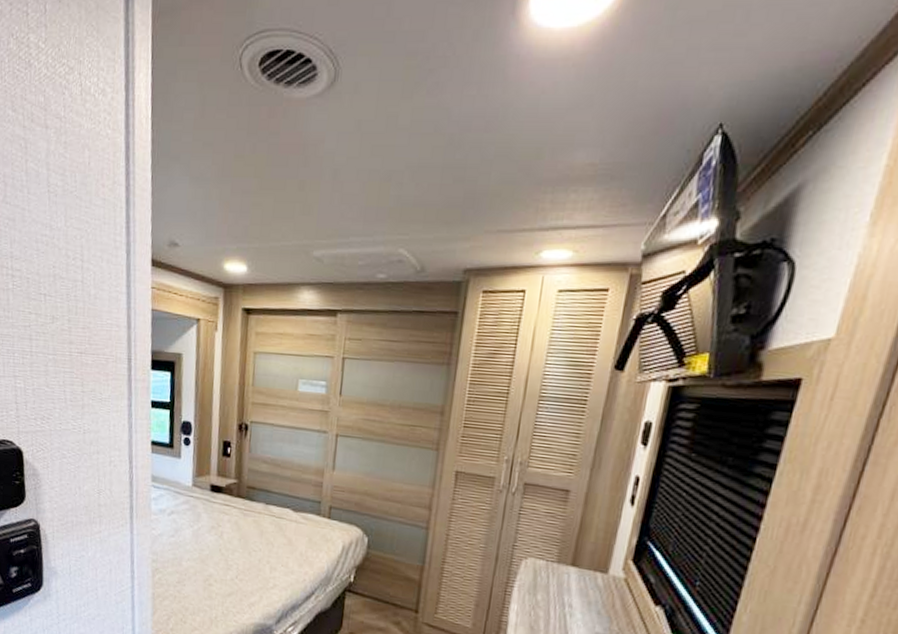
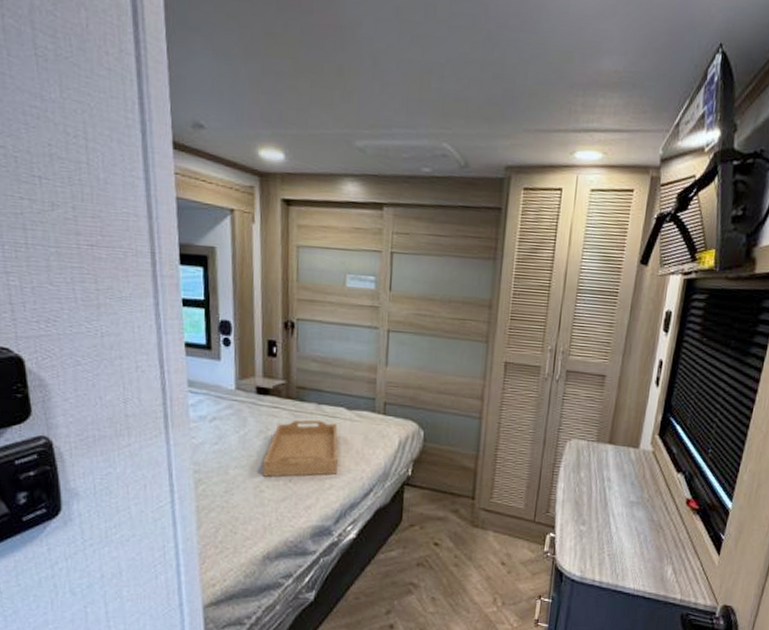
serving tray: none [212,518,284,575] -> present [262,419,338,477]

